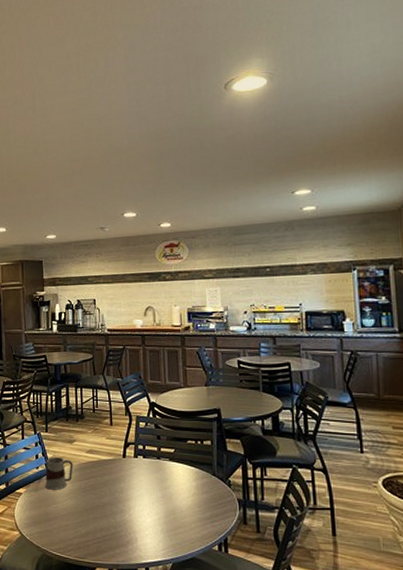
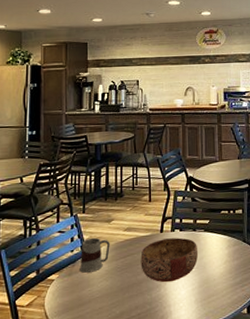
bowl: none [103,464,164,509] -> present [140,237,199,283]

